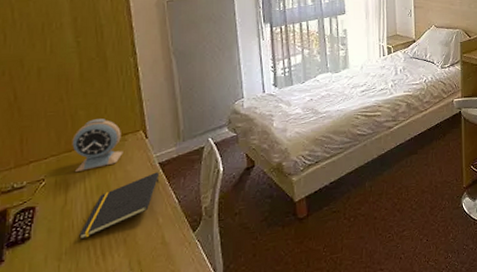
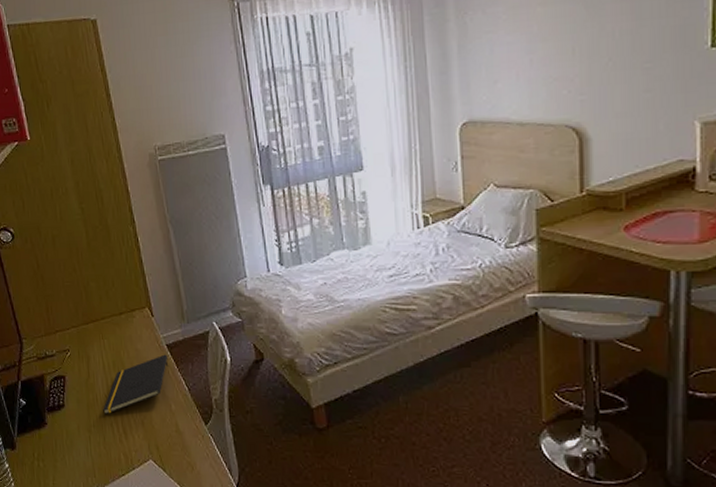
alarm clock: present [72,118,123,171] -> none [87,292,133,345]

